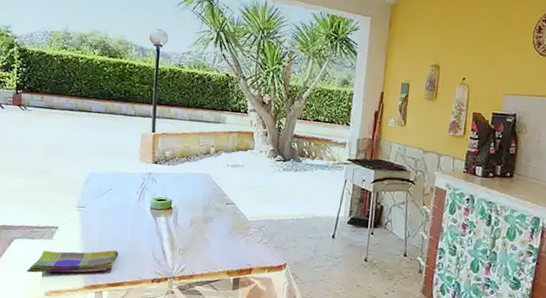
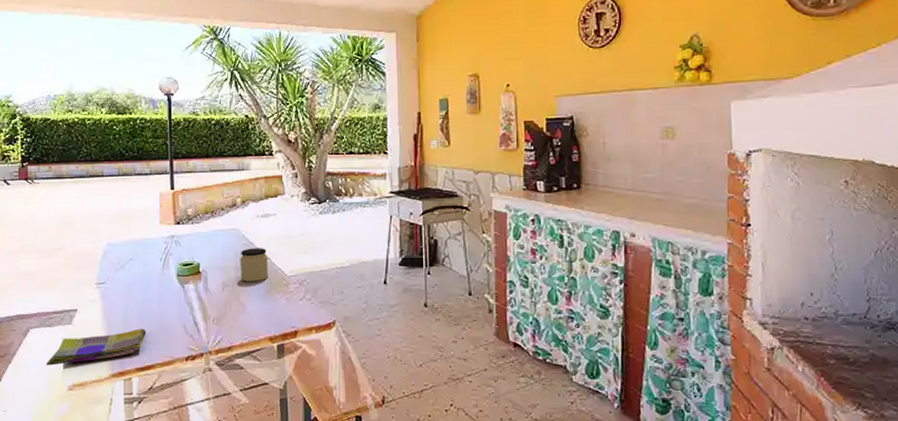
jar: none [207,192,233,223] -> present [240,248,268,282]

